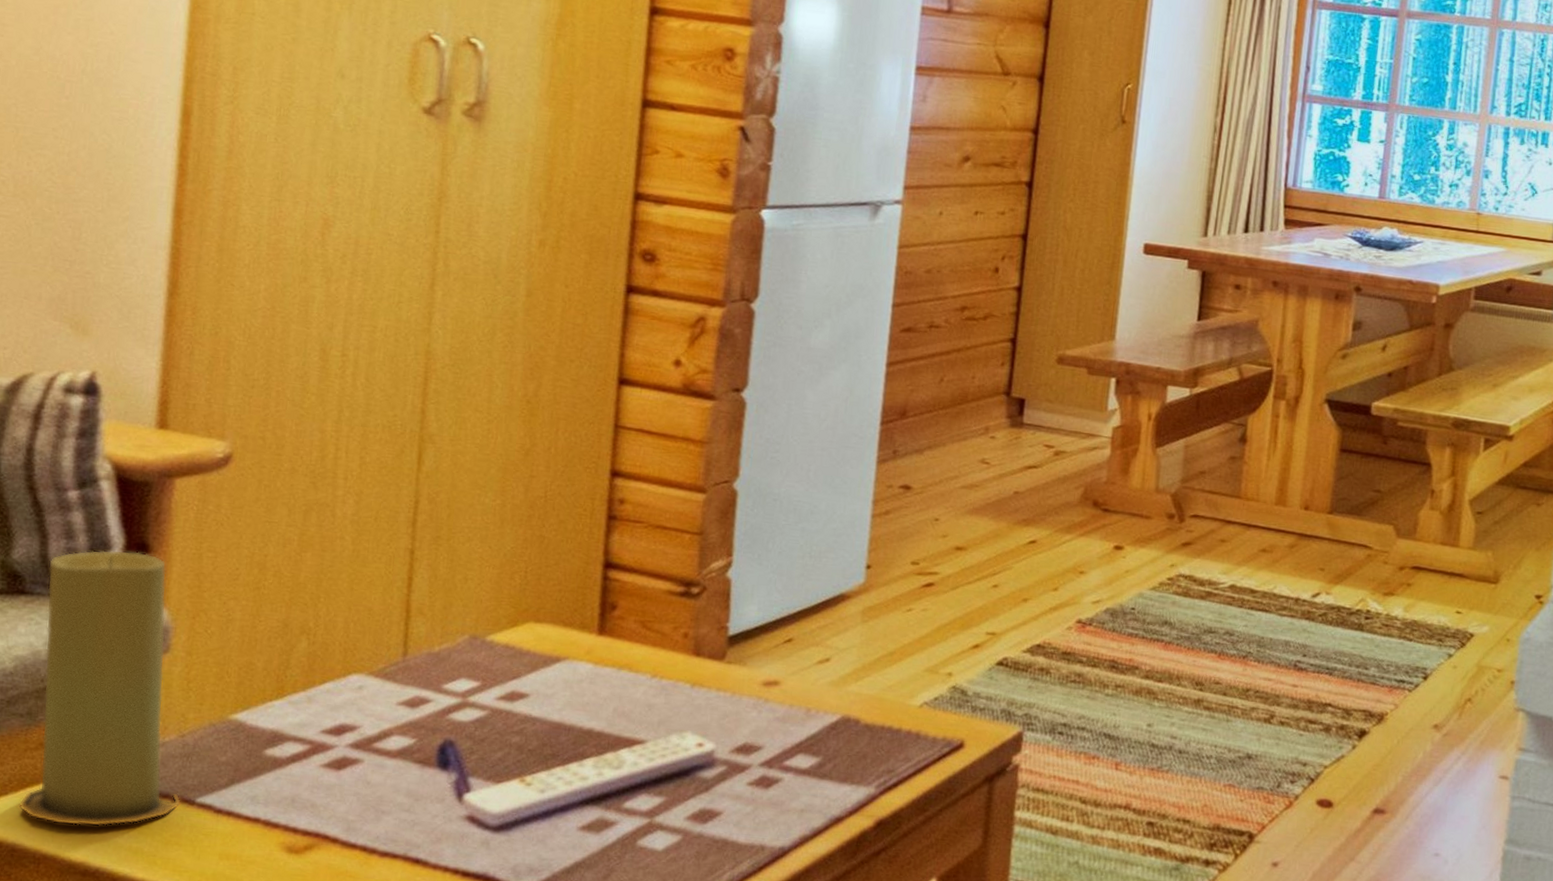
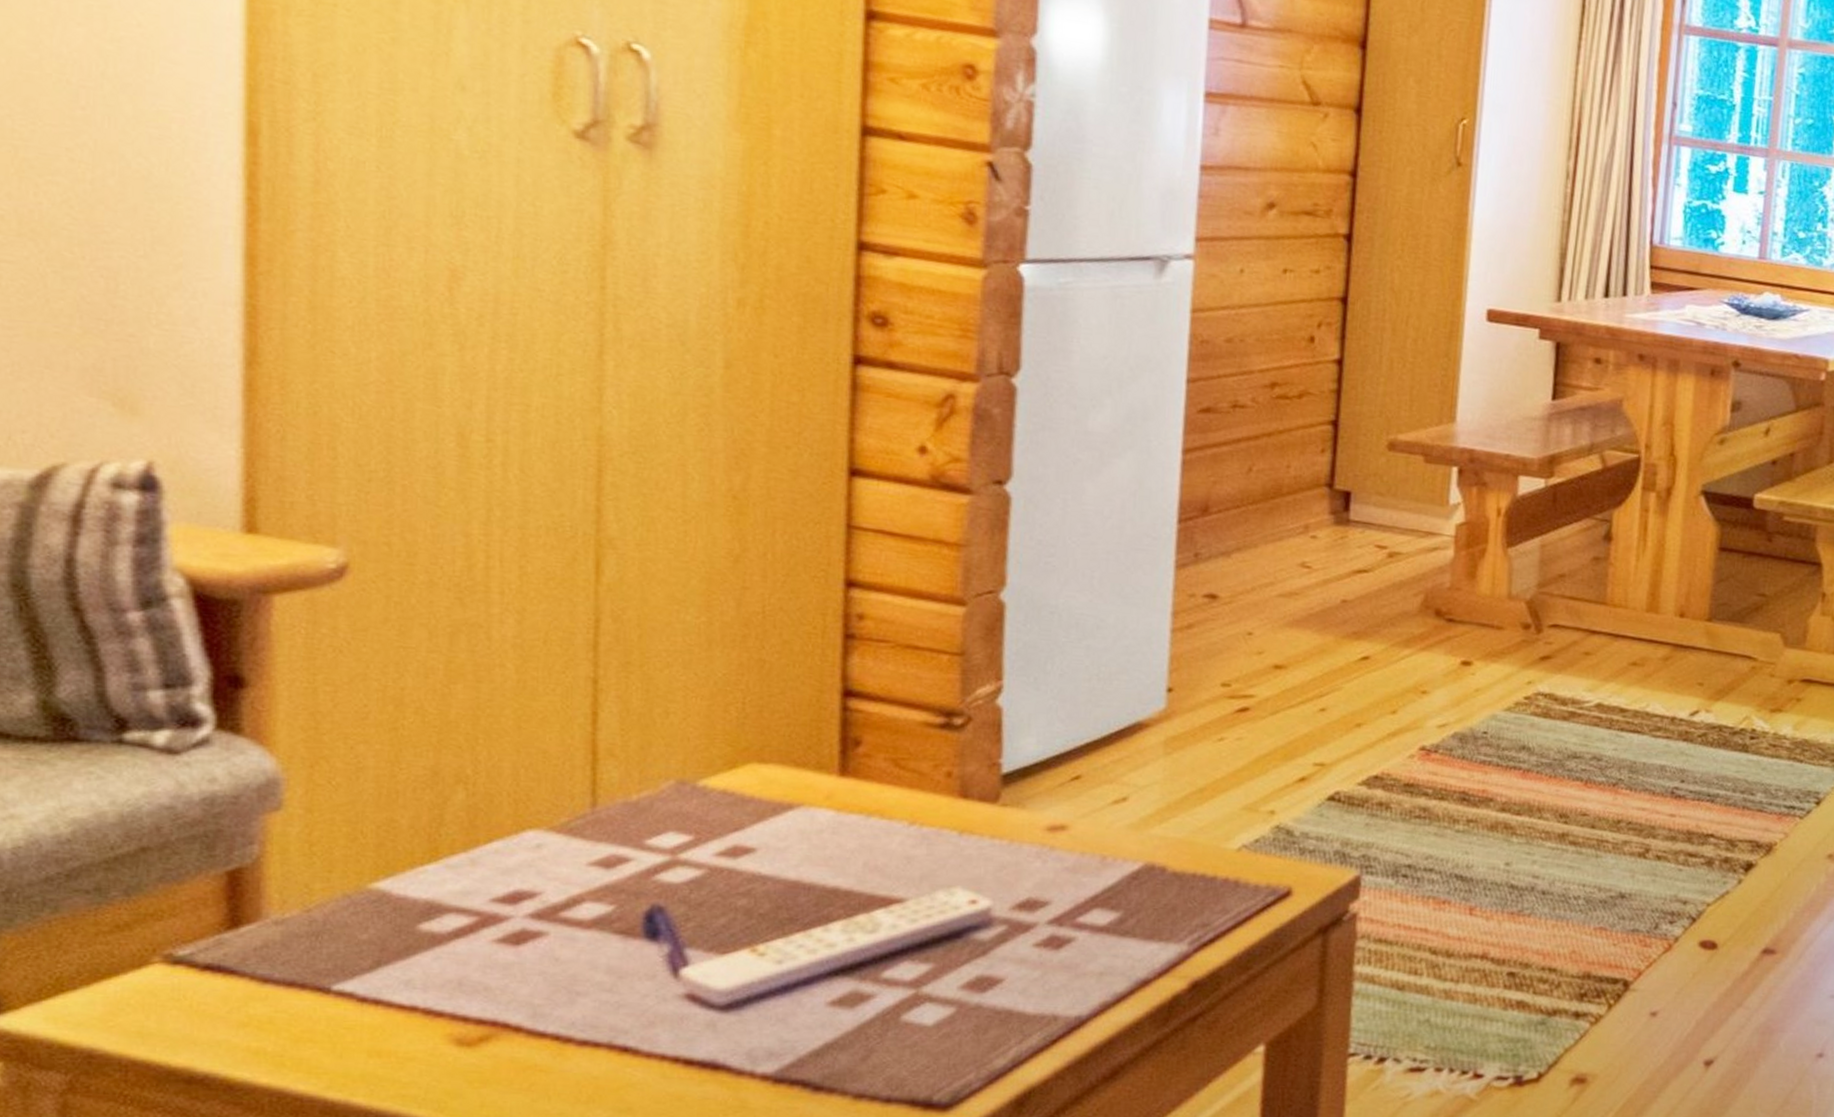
candle: present [18,550,181,827] -> none [92,685,312,1024]

